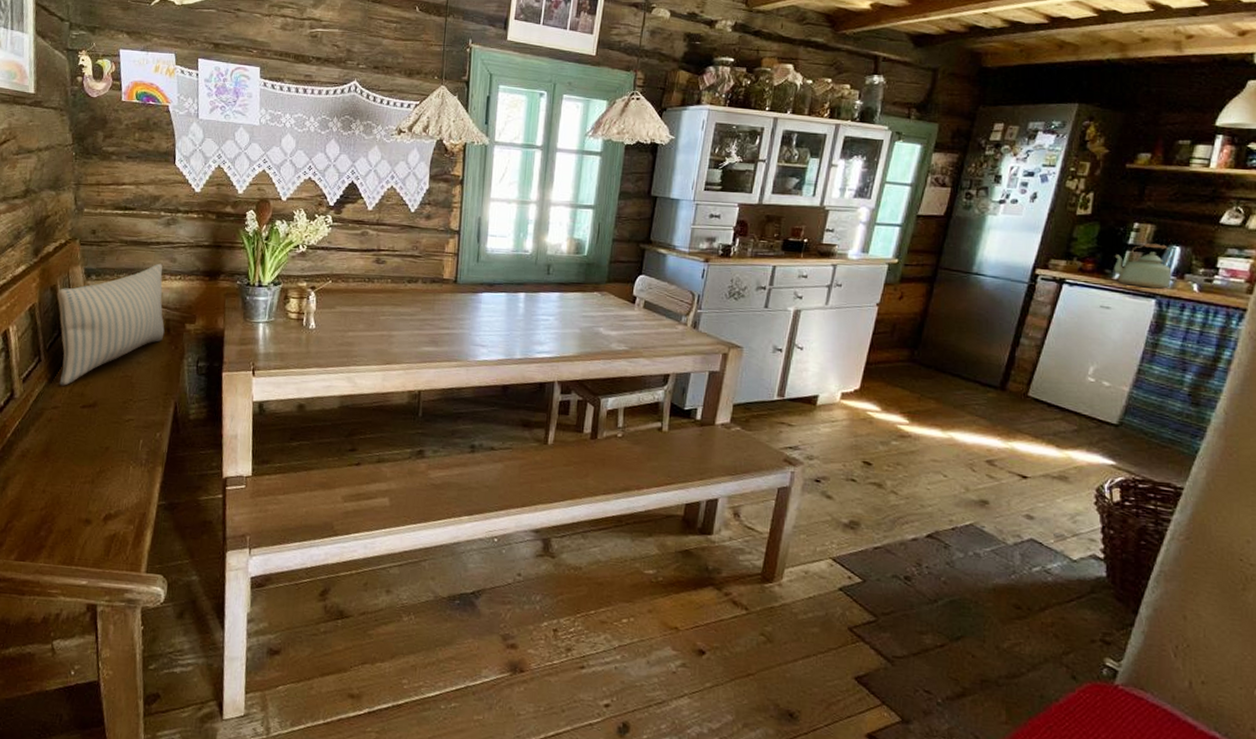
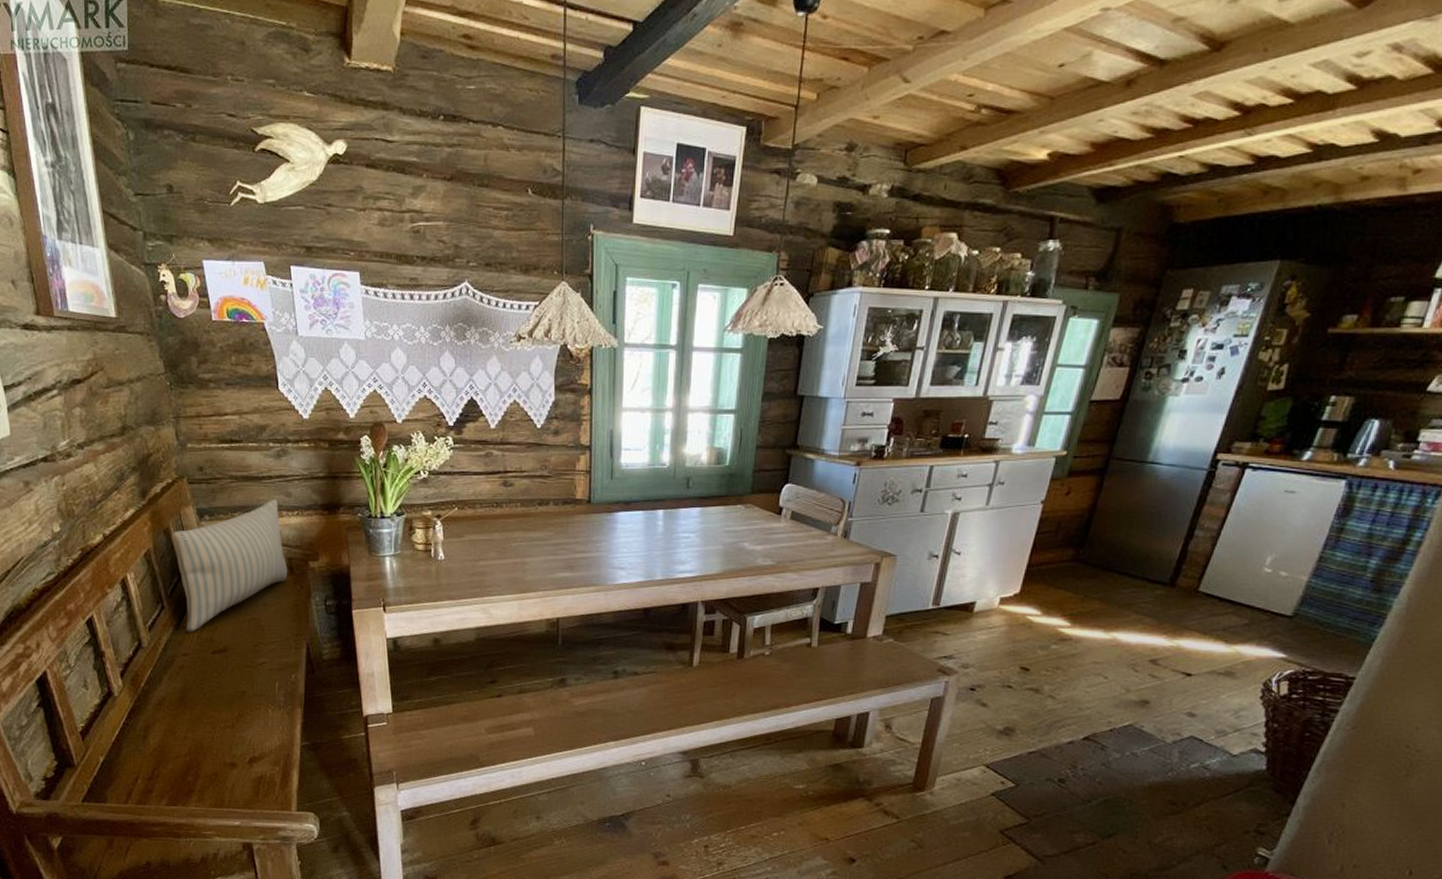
kettle: present [1114,243,1175,289] -> none [1303,418,1373,468]

